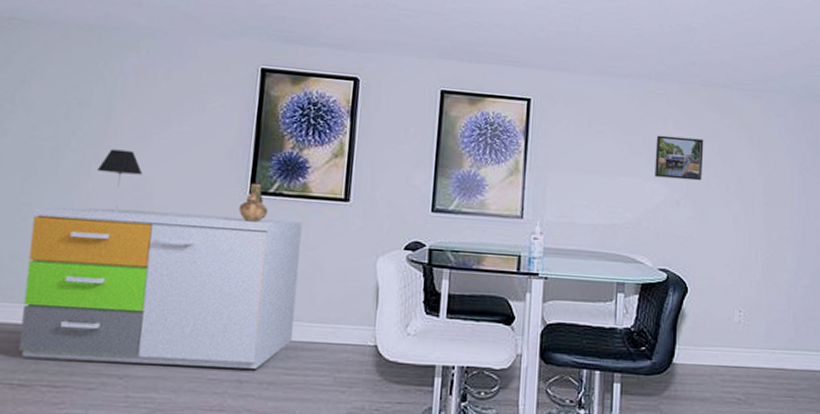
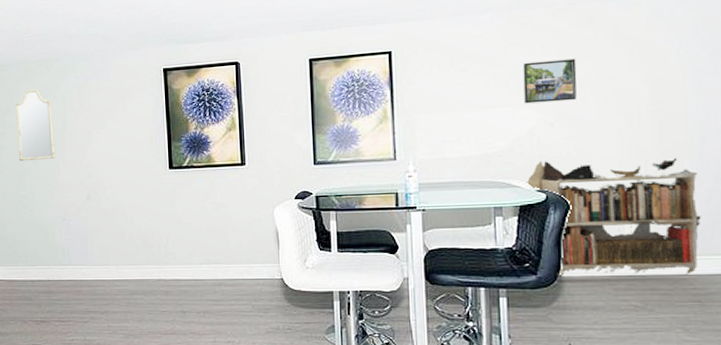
storage cabinet: present [18,206,303,369] -> none [29,187,216,303]
home mirror: none [29,59,96,158] -> present [15,88,56,162]
table lamp: present [97,149,143,212] -> none [64,148,94,195]
ceramic vessel: present [239,183,268,222] -> none [163,160,185,191]
bookshelf: none [649,239,798,369] -> present [526,158,702,282]

